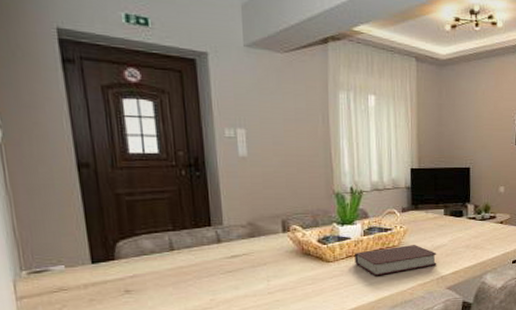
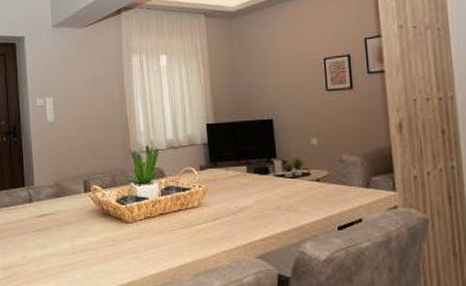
book: present [355,244,437,277] -> none [153,205,243,240]

